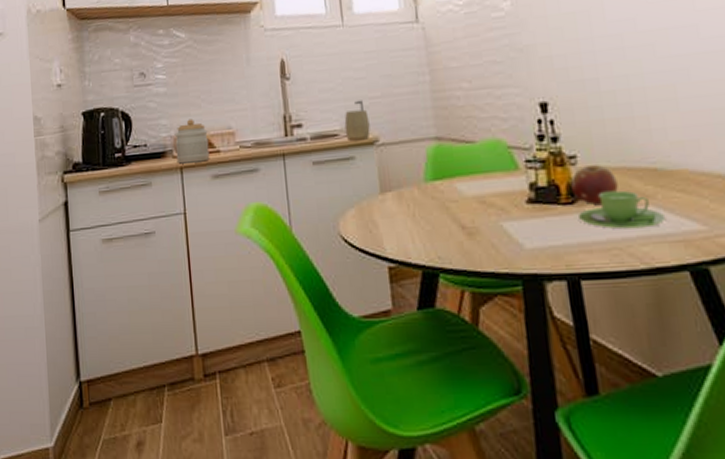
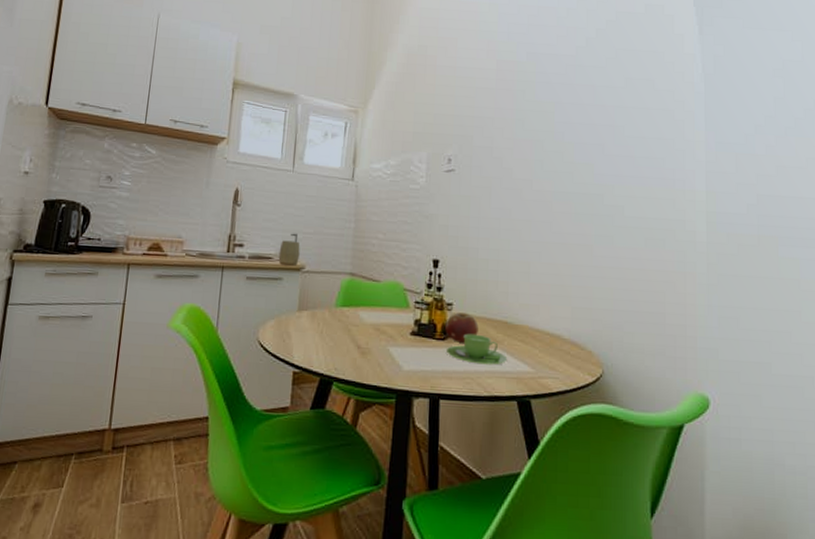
jar: present [174,118,210,164] -> none [125,223,160,262]

